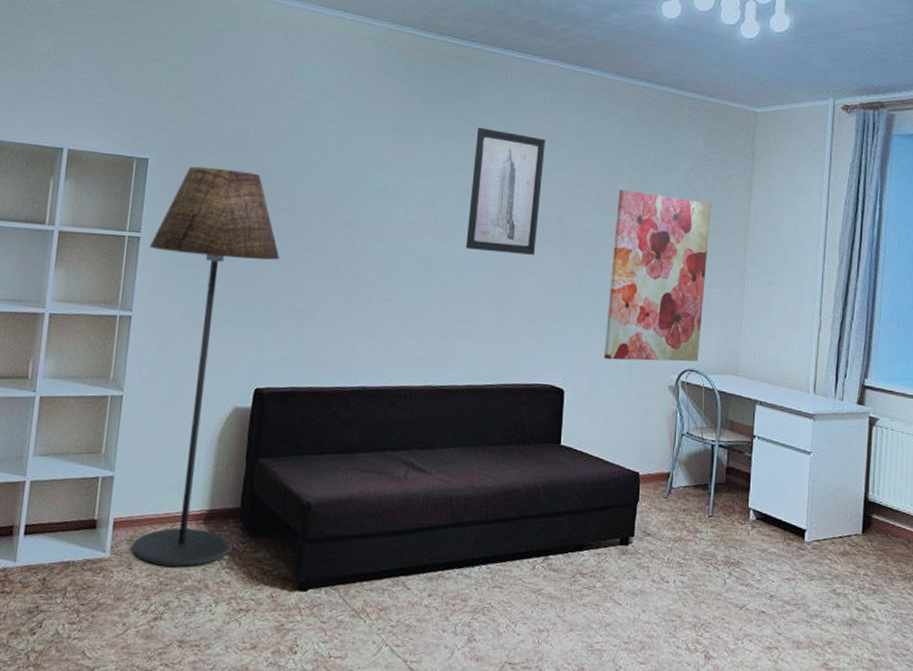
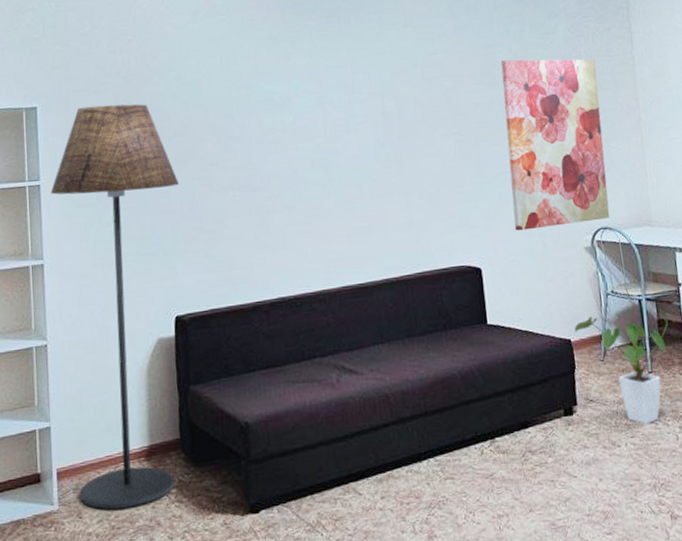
wall art: present [465,127,546,255] -> none [352,22,429,144]
house plant: none [644,453,742,565] -> present [574,308,674,424]

